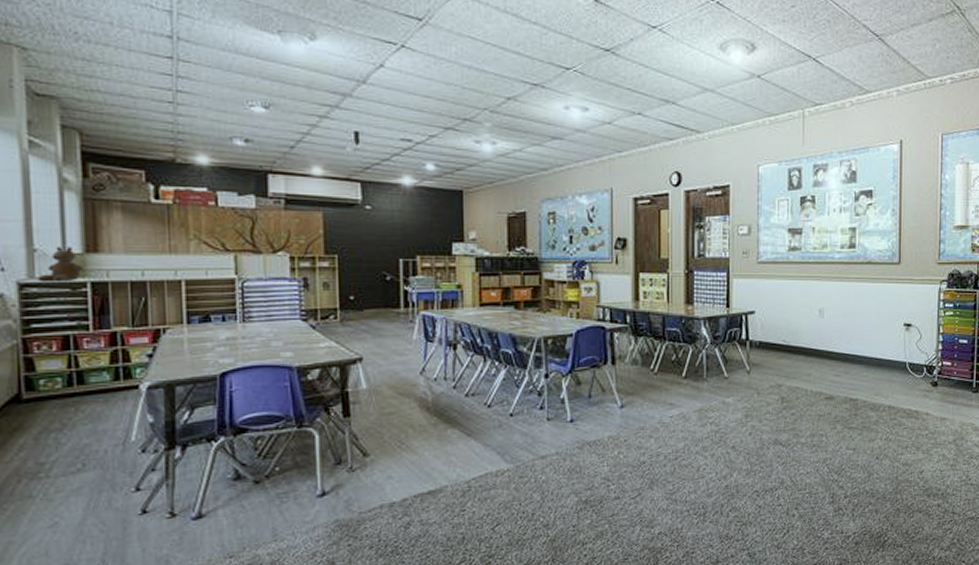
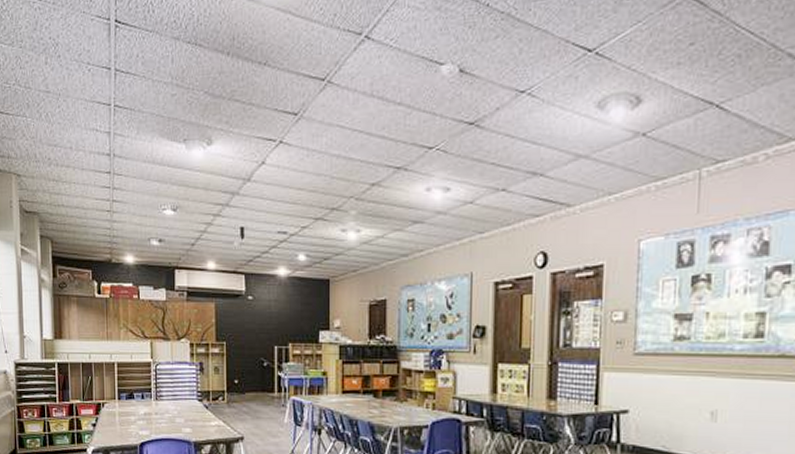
stuffed bear: present [37,246,85,282] -> none [26,334,54,363]

